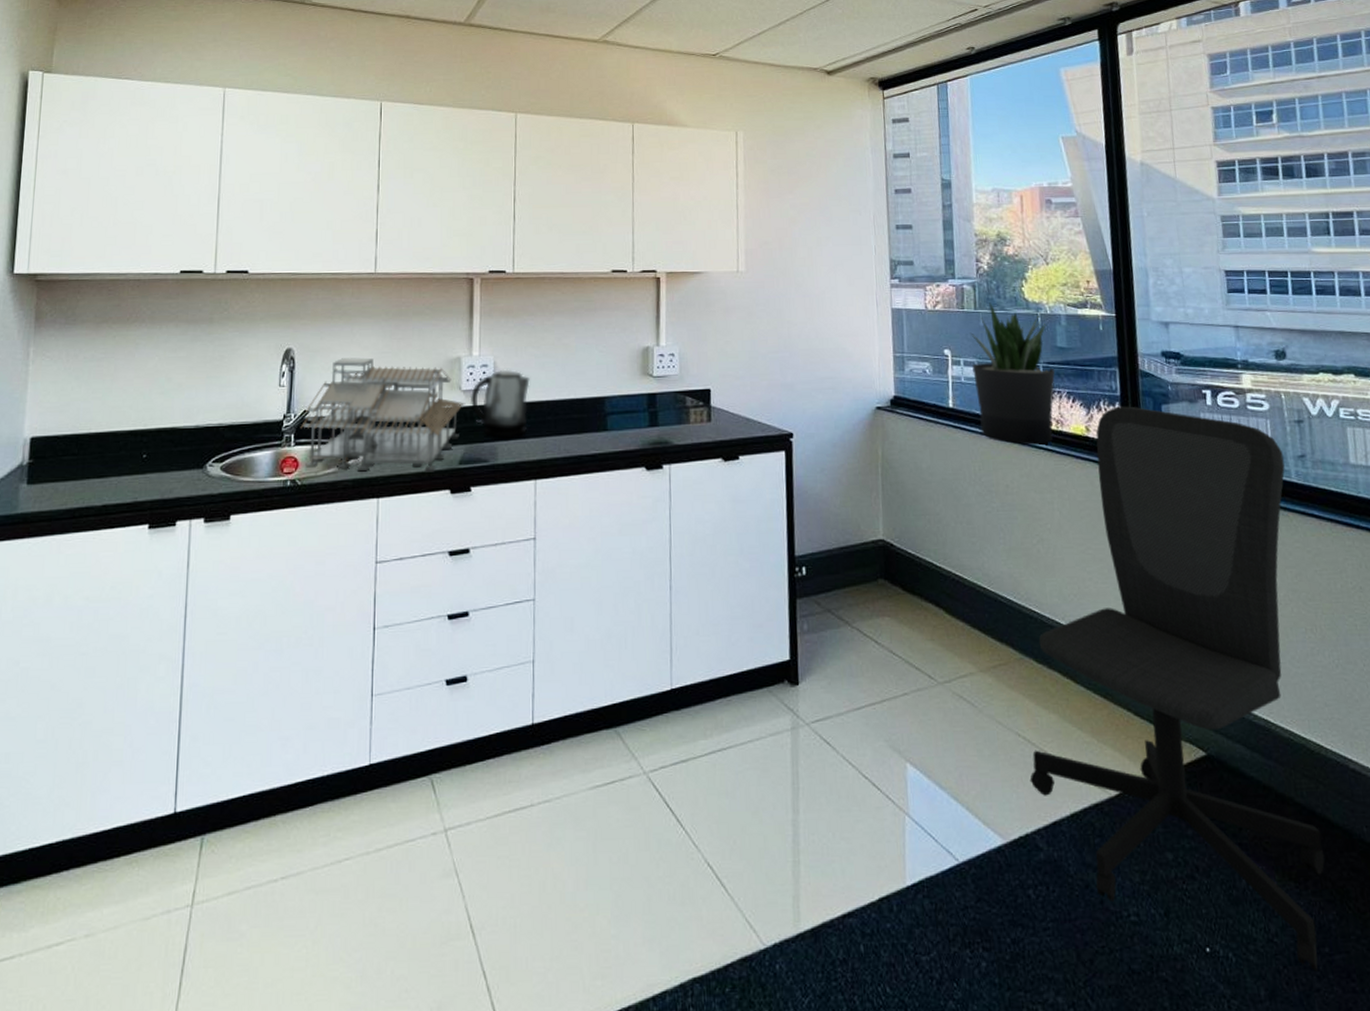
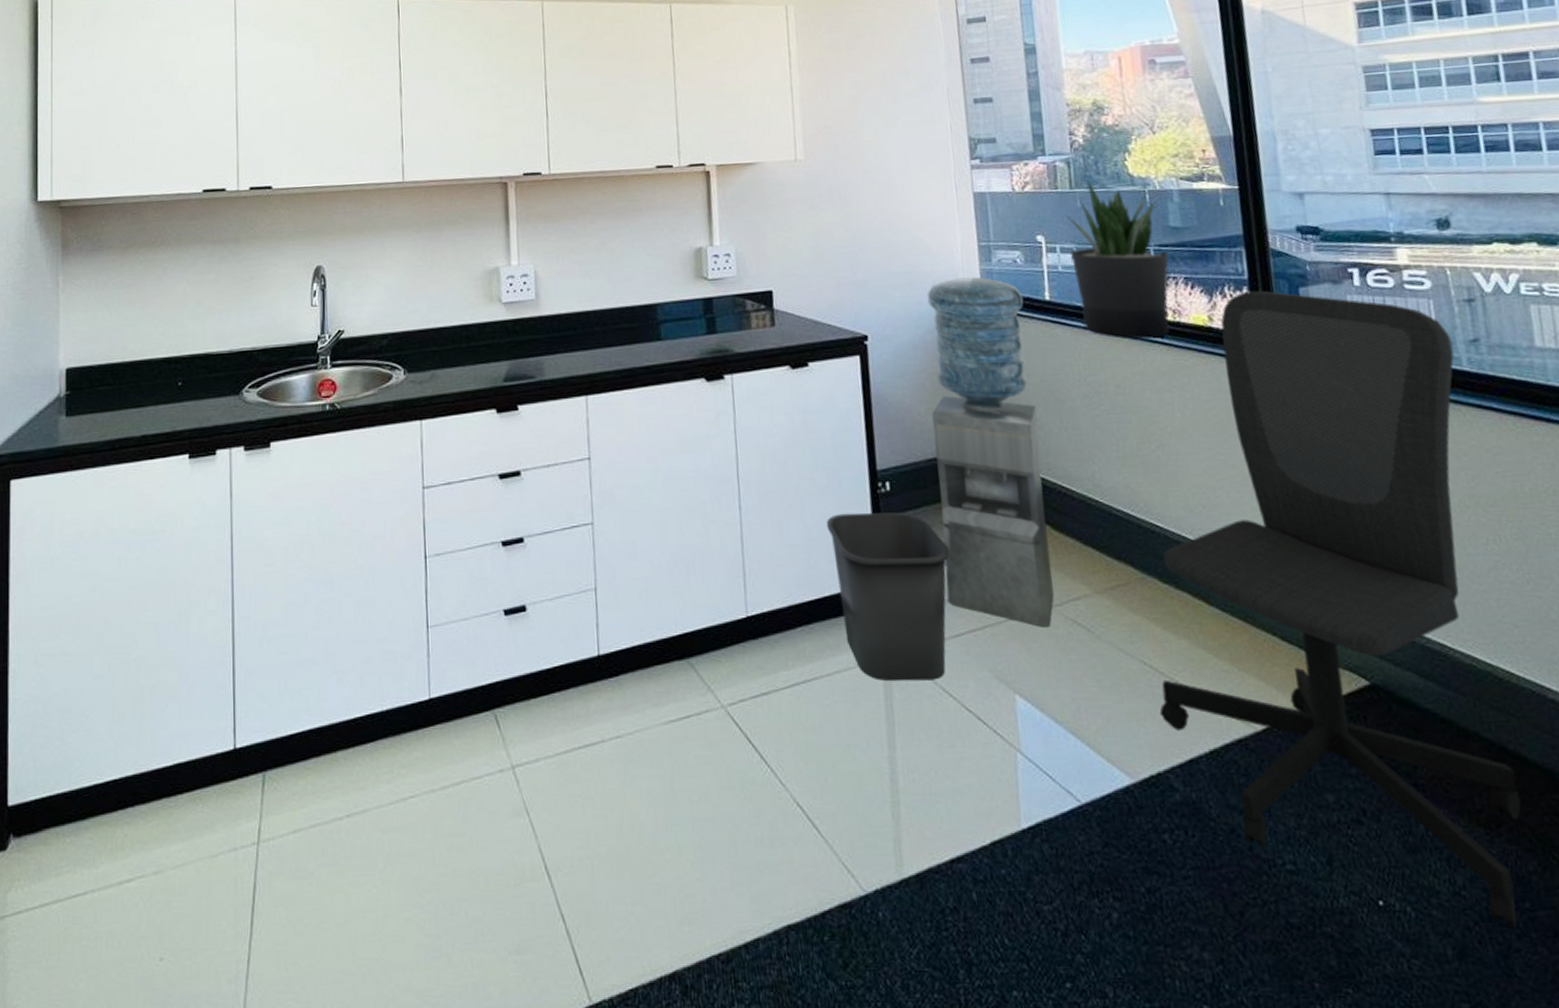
dish rack: present [300,357,466,473] -> none [335,272,507,393]
kettle: present [470,369,530,439] -> none [511,278,575,354]
waste bin: none [747,594,856,750] -> present [826,512,950,681]
water cooler: none [845,384,944,702] -> present [926,277,1054,627]

